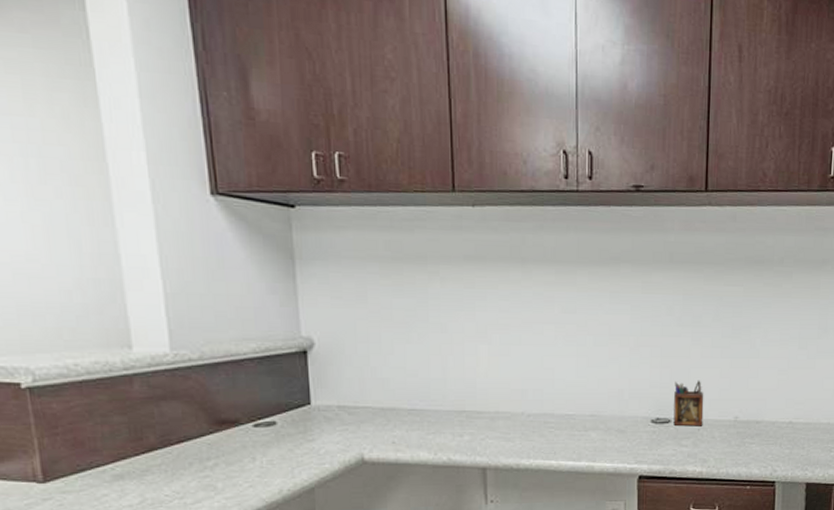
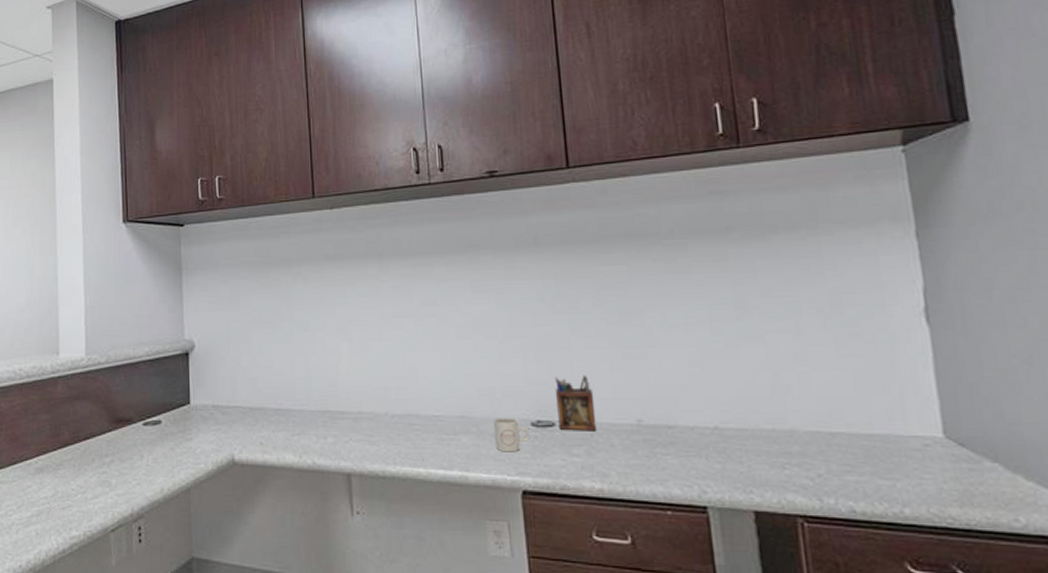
mug: none [619,416,649,445] -> present [493,418,530,452]

